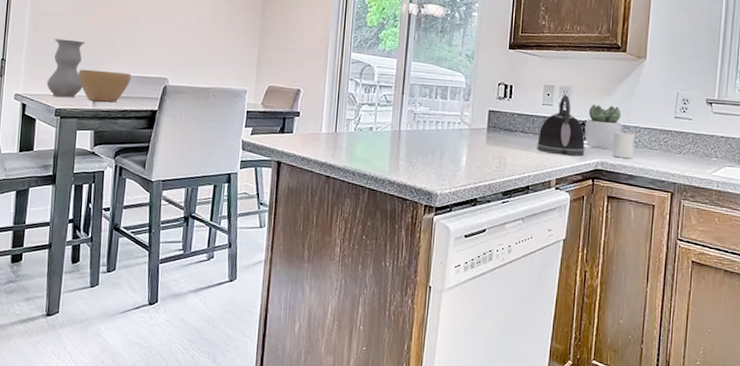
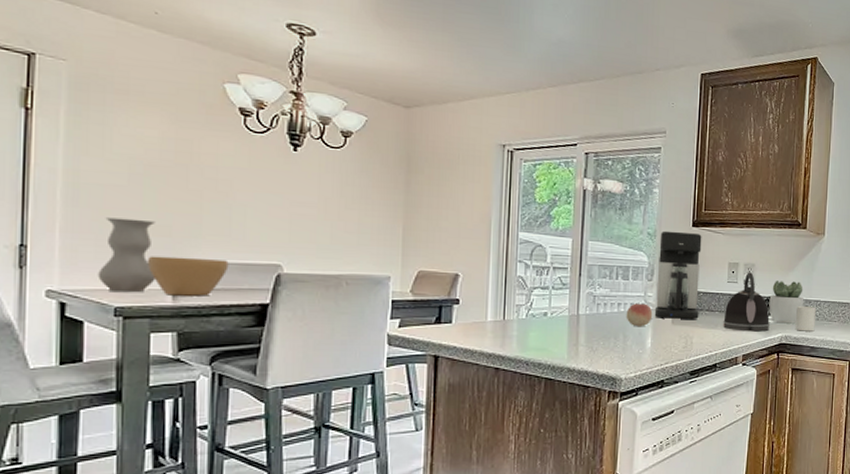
fruit: none [443,122,469,145] -> present [626,303,653,327]
coffee maker: none [470,52,518,141] -> present [654,230,702,320]

